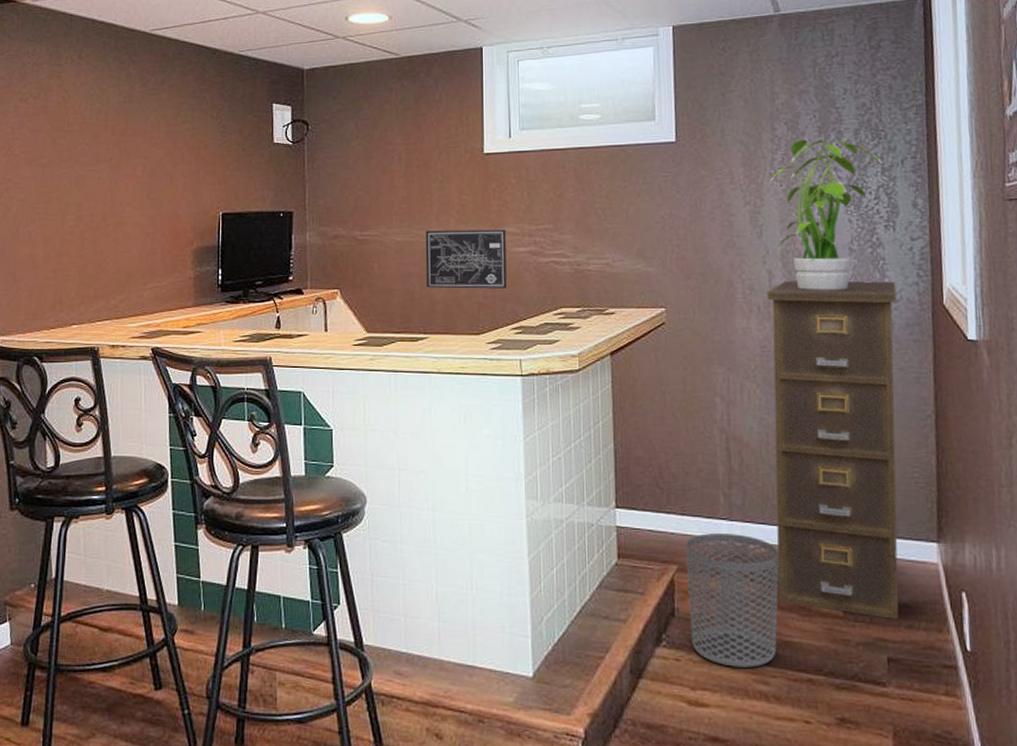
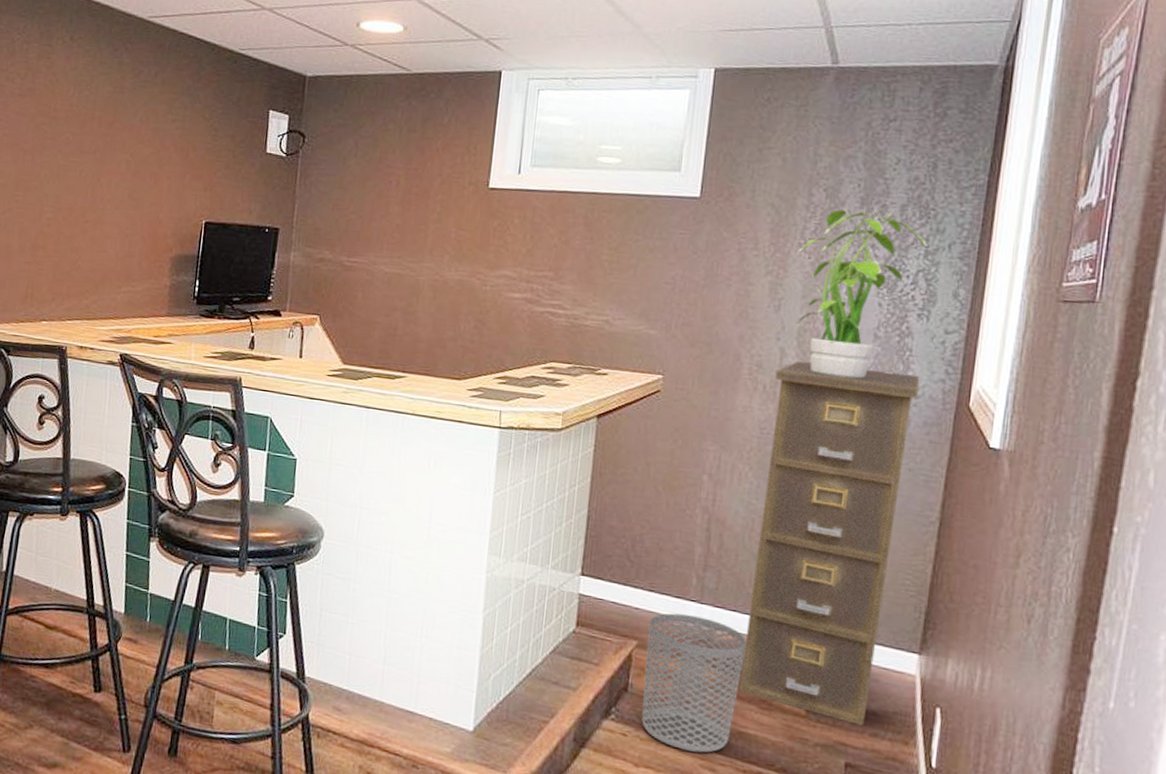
wall art: present [425,229,507,289] -> none [410,264,502,335]

